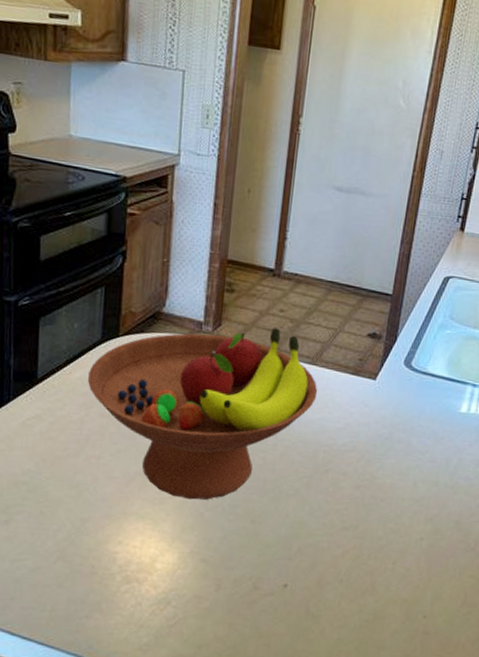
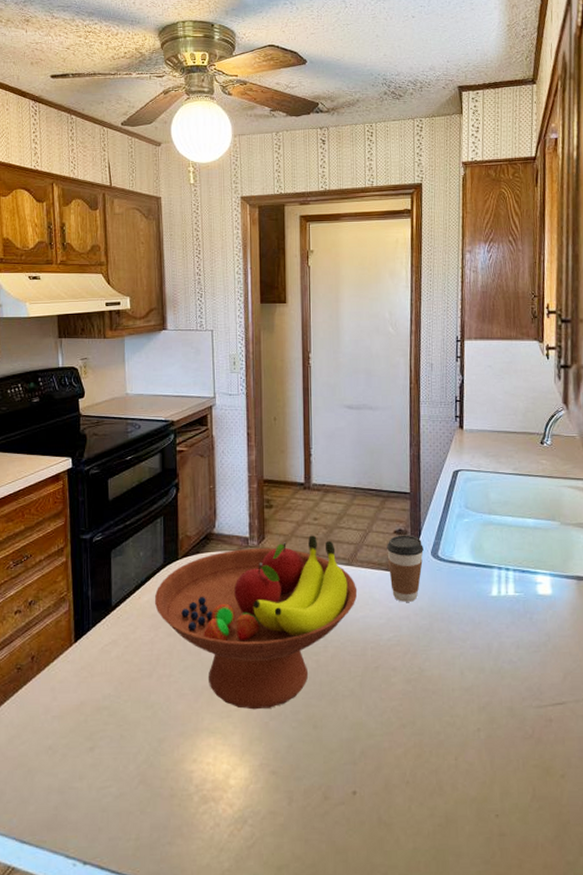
coffee cup: none [354,338,397,409] -> present [387,535,424,602]

